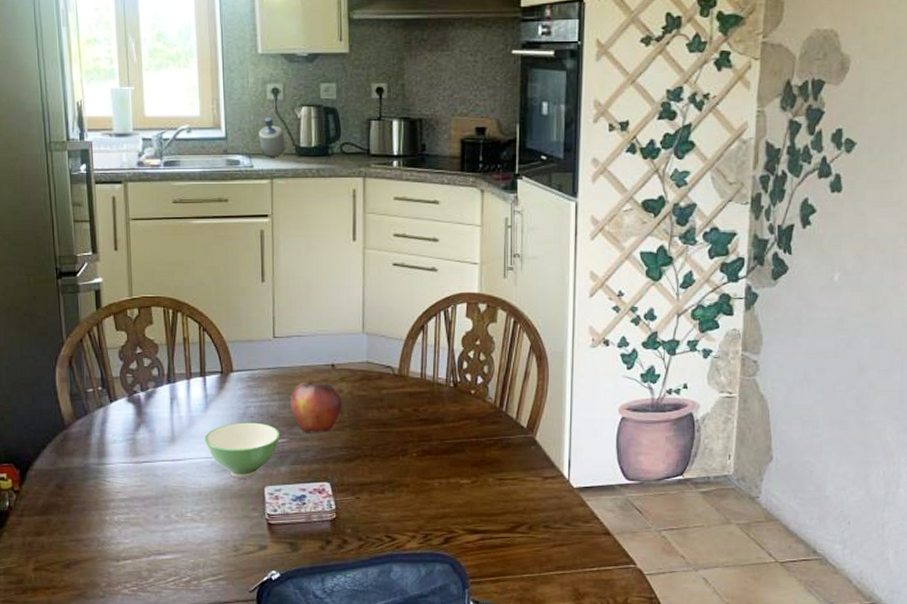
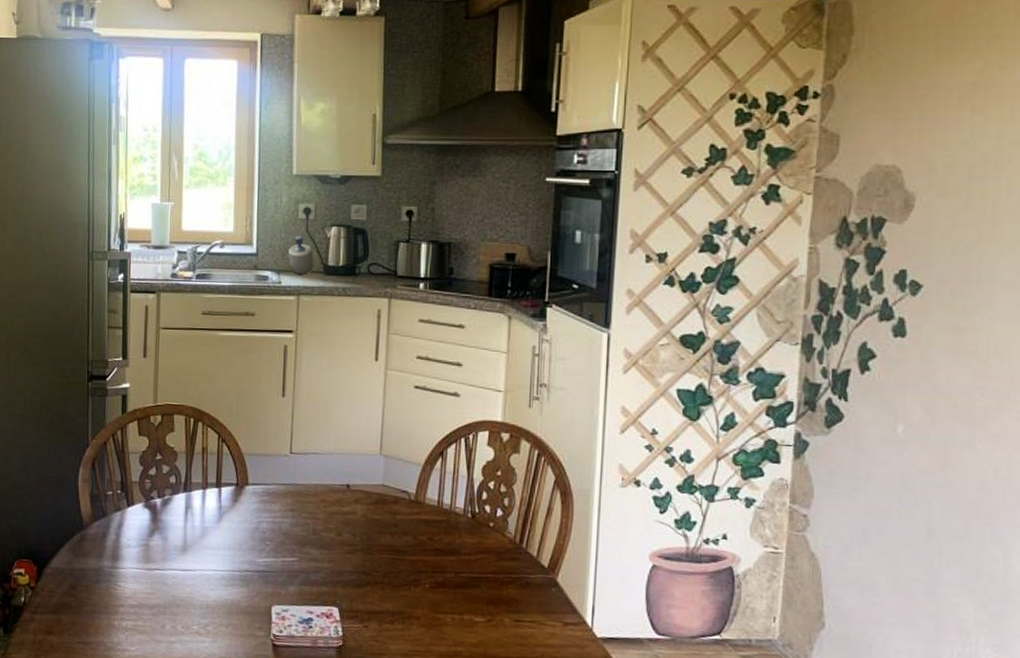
bowl: present [205,422,281,478] -> none [216,537,291,595]
fruit: present [290,378,342,433] -> none [302,497,356,554]

